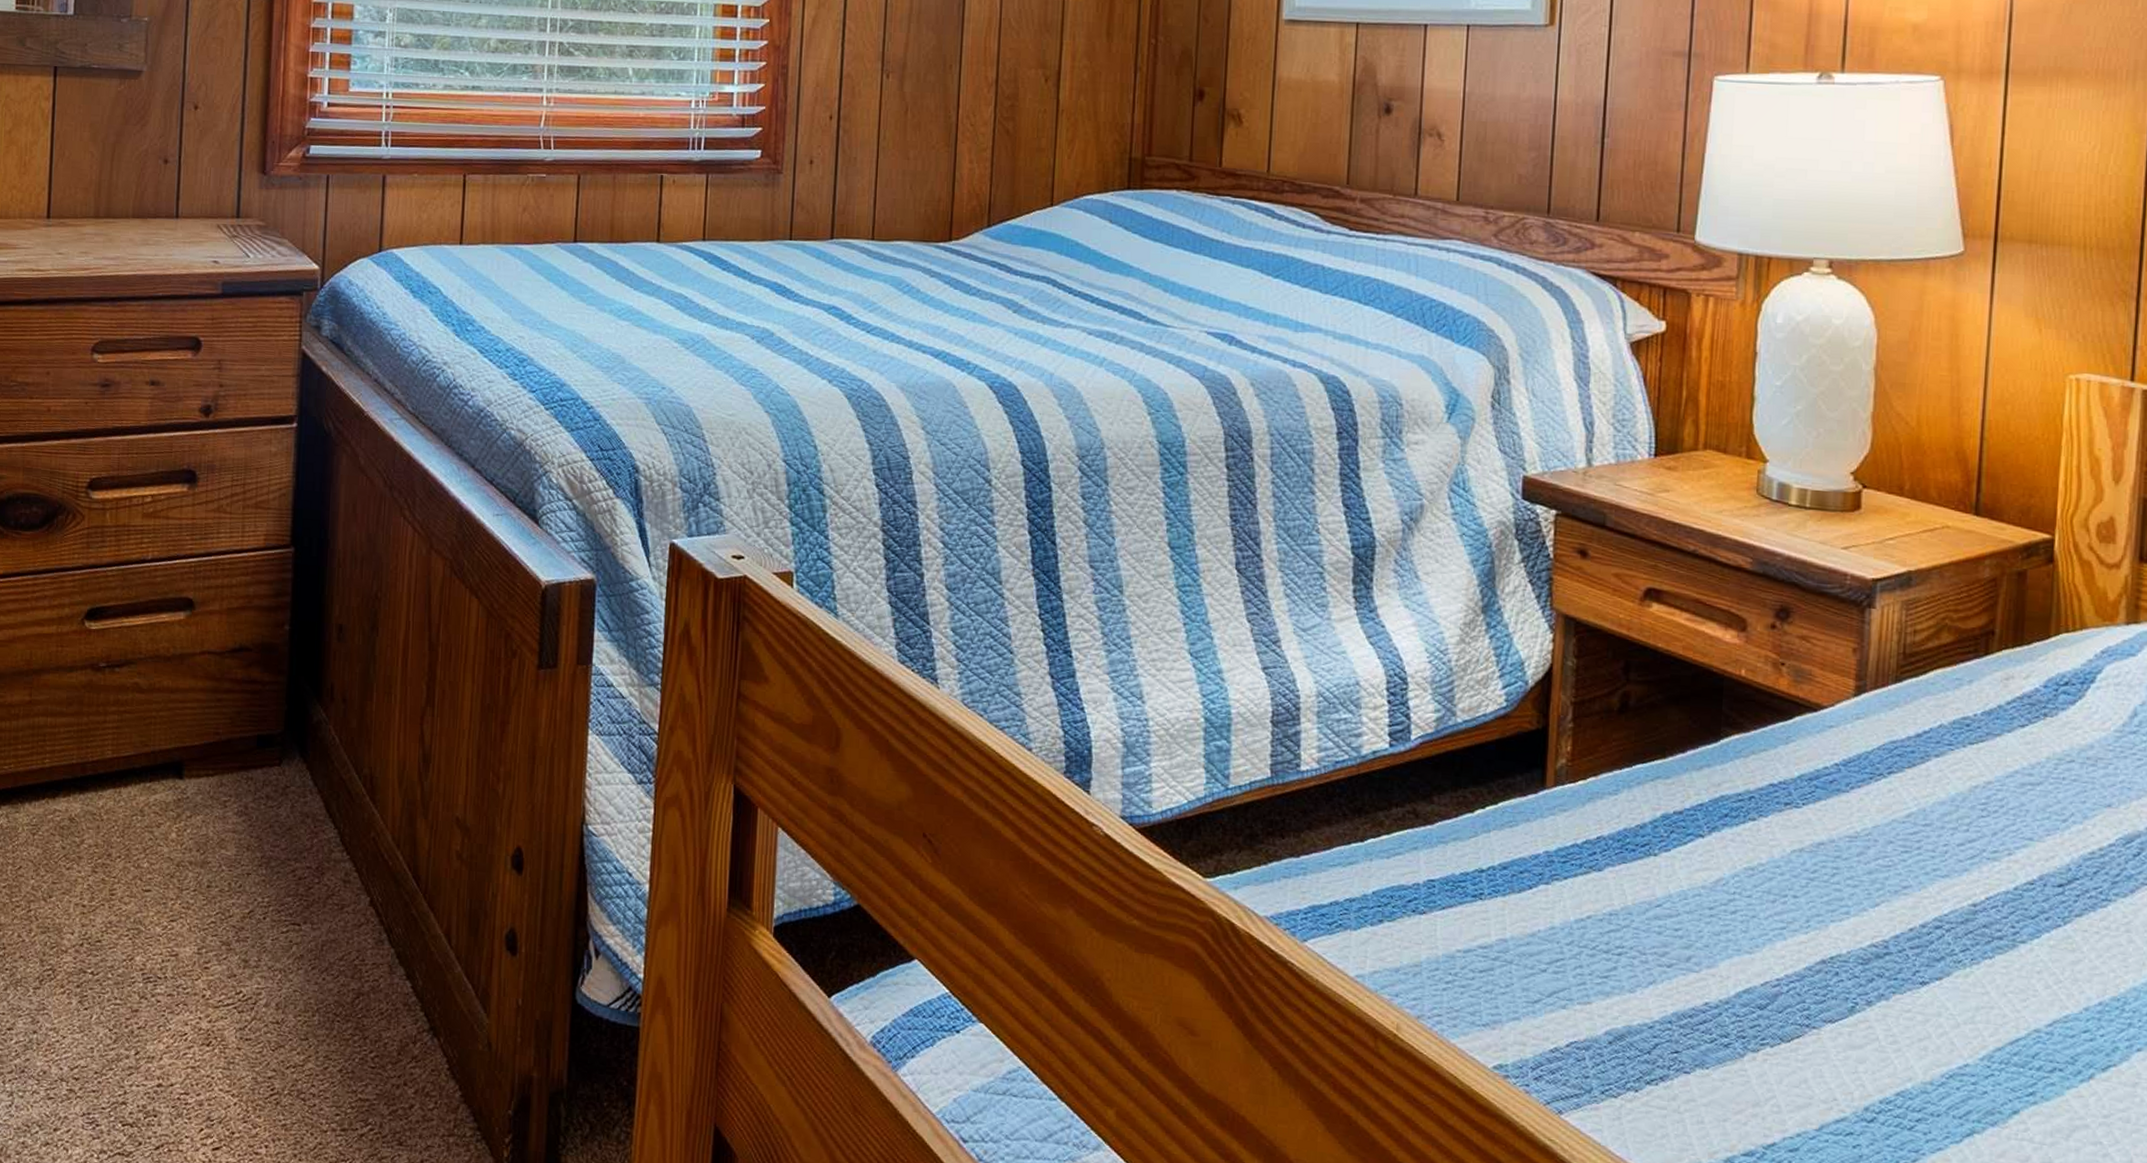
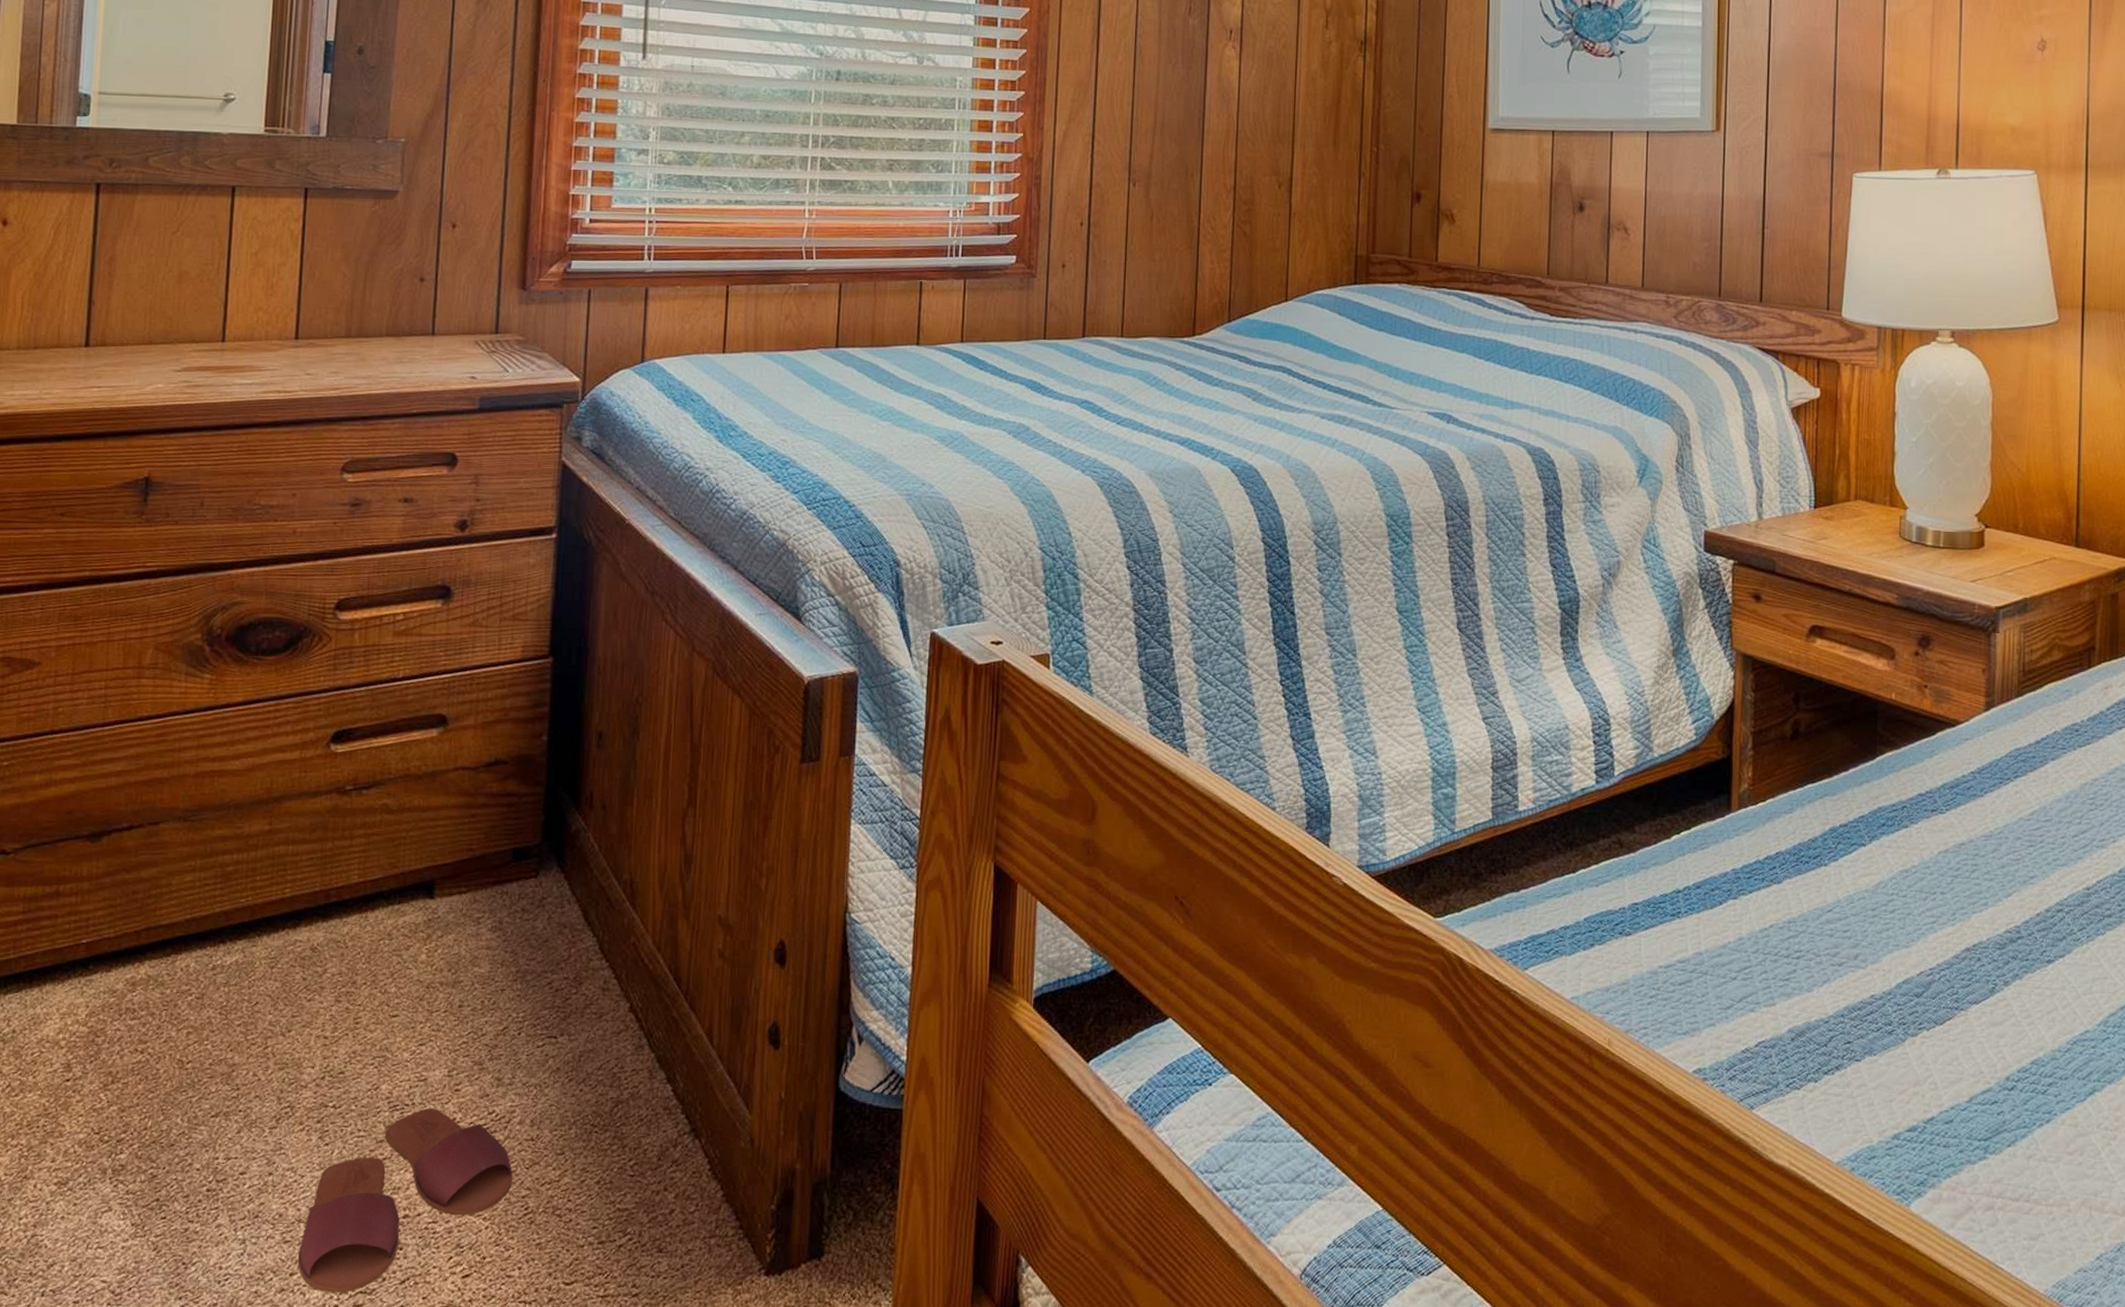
slippers: none [60,983,260,1153] -> present [297,1108,513,1293]

